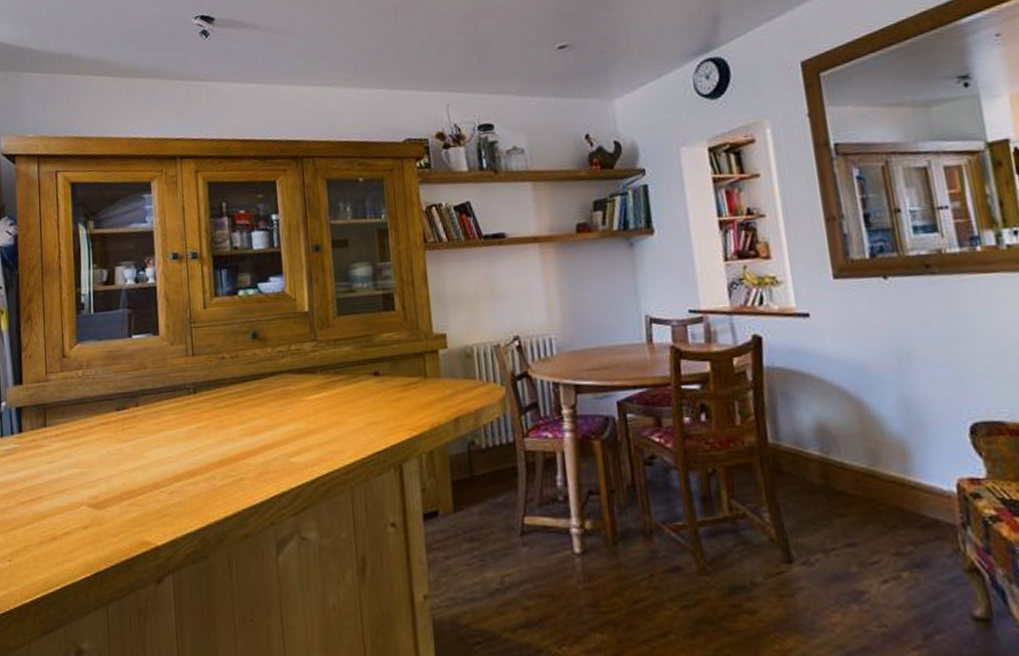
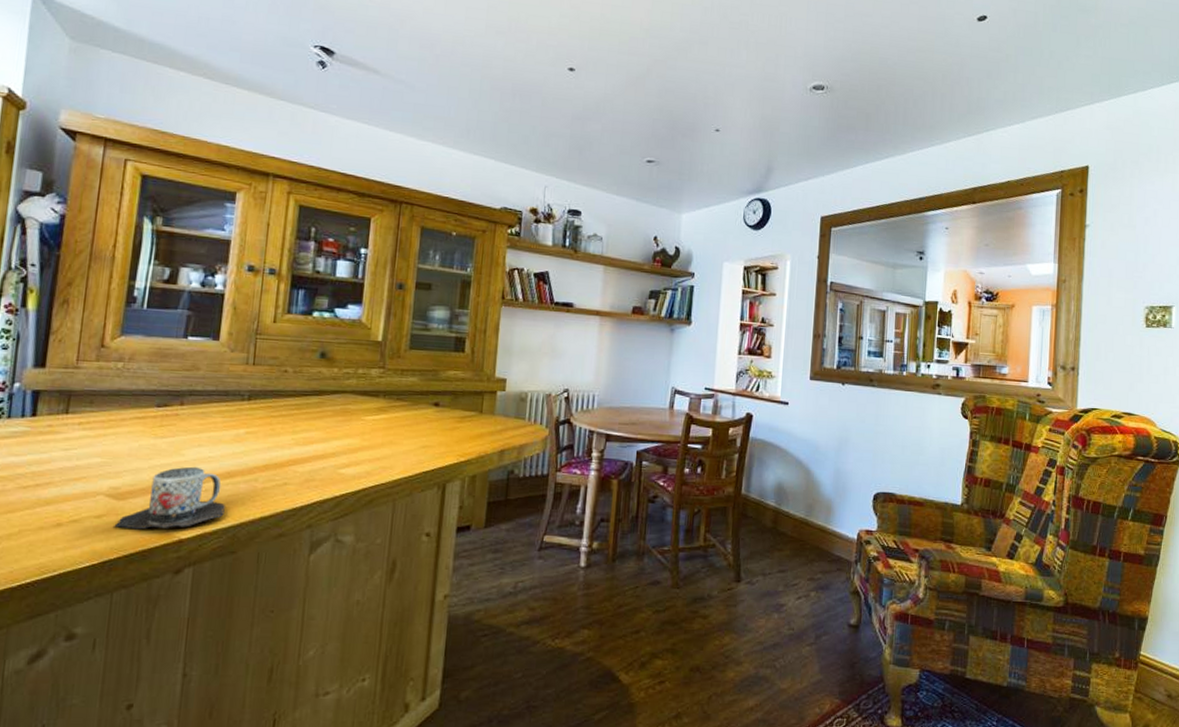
mug: none [99,468,192,539] -> present [114,466,226,530]

